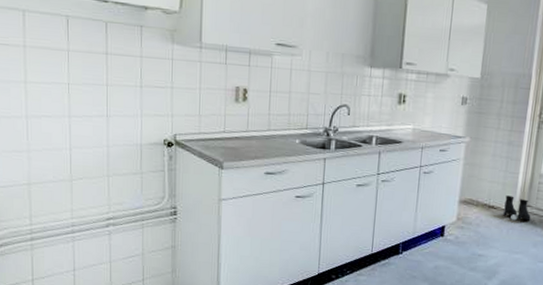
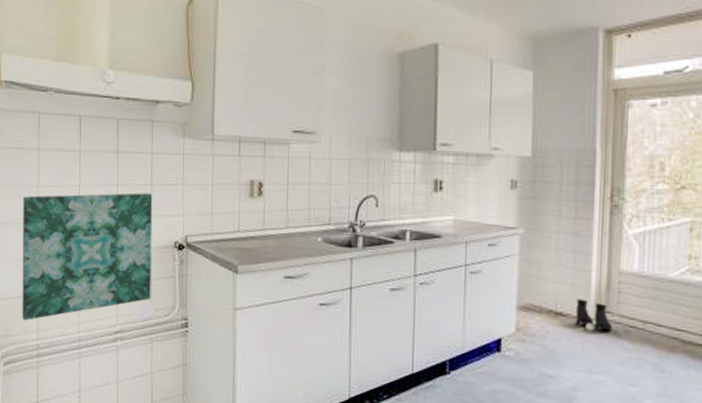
wall art: none [10,91,143,208] -> present [22,193,153,321]

